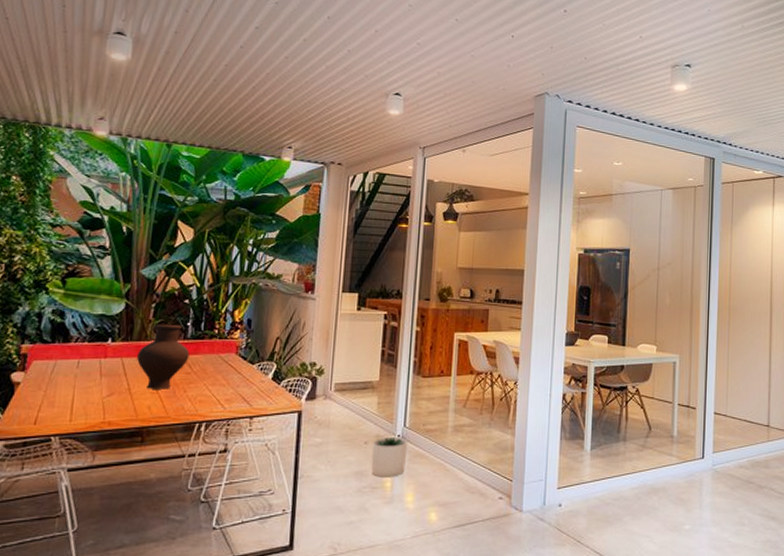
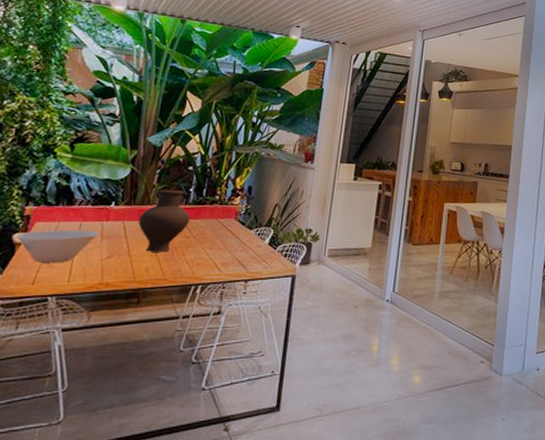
bowl: none [15,368,97,402] -> present [16,229,98,263]
planter: present [371,438,408,477] -> none [359,302,396,341]

